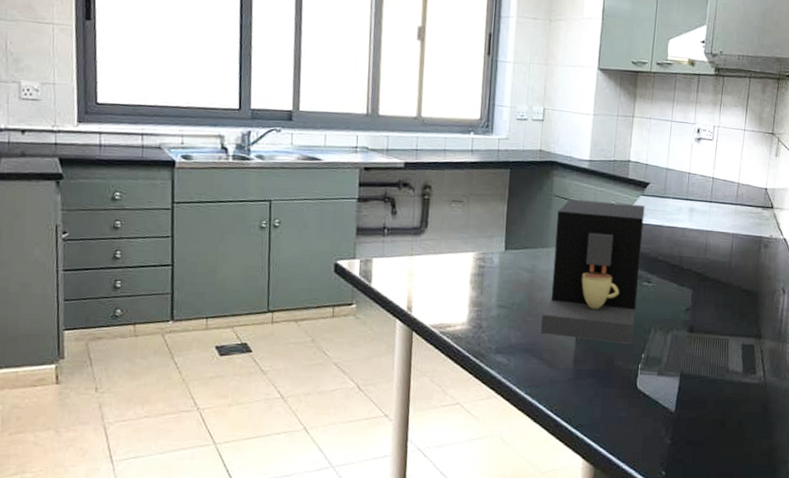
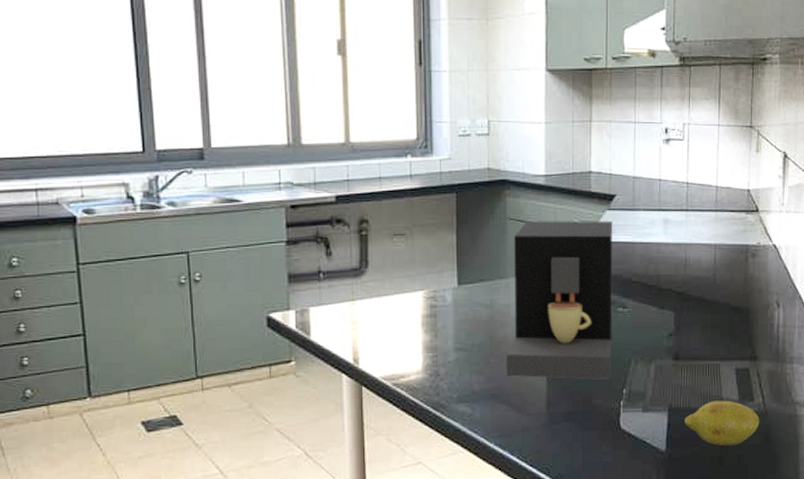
fruit: none [694,371,760,412] -> present [685,400,760,446]

